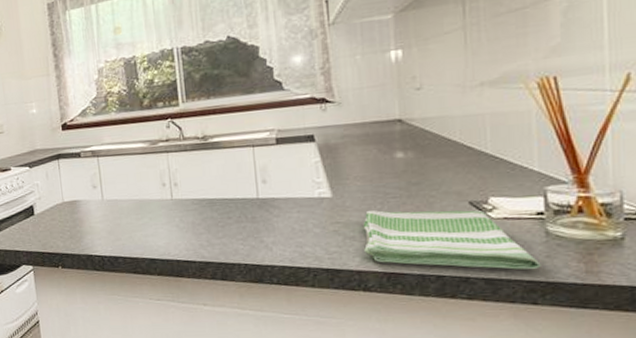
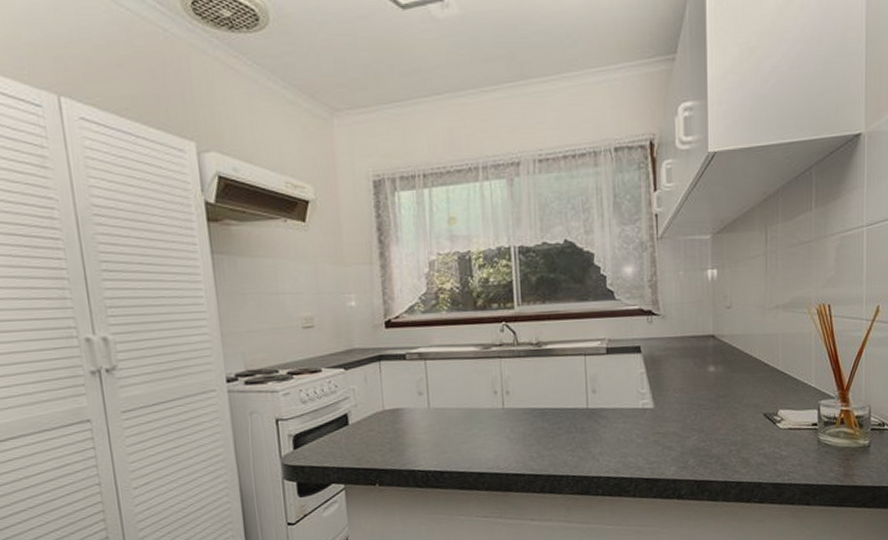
dish towel: present [364,210,541,270] -> none [679,421,814,475]

